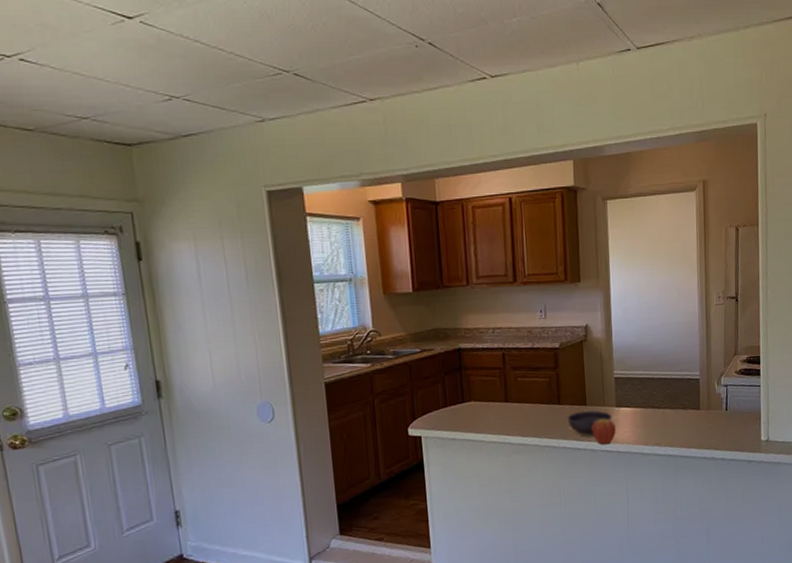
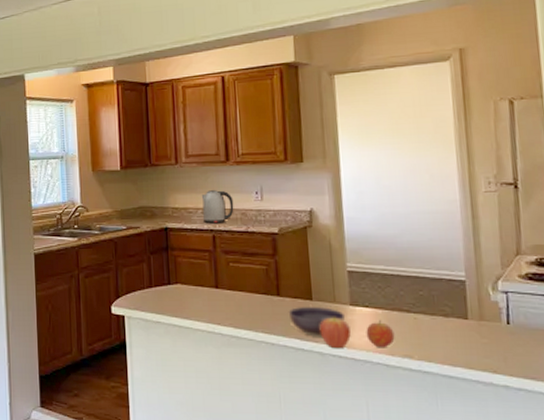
kettle: none [491,310,521,343] -> present [201,190,234,224]
fruit: none [627,416,649,440] -> present [366,319,395,348]

